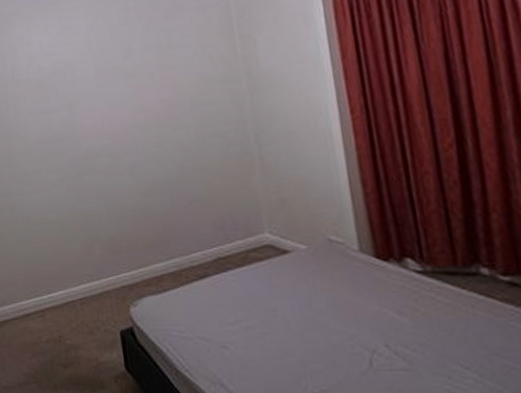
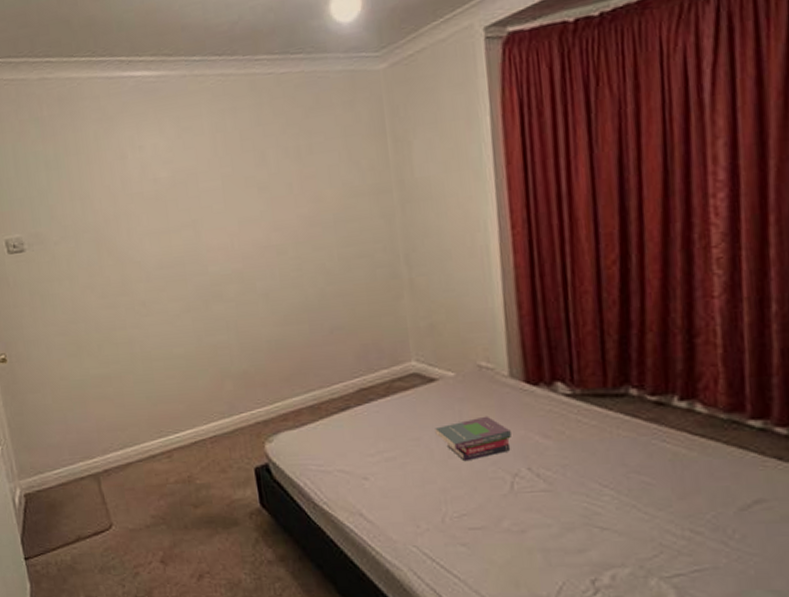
books: none [290,289,366,335] -> present [435,416,511,462]

